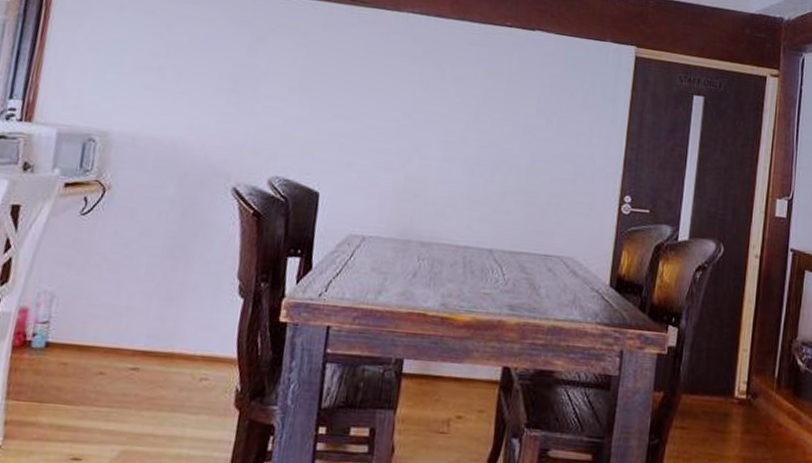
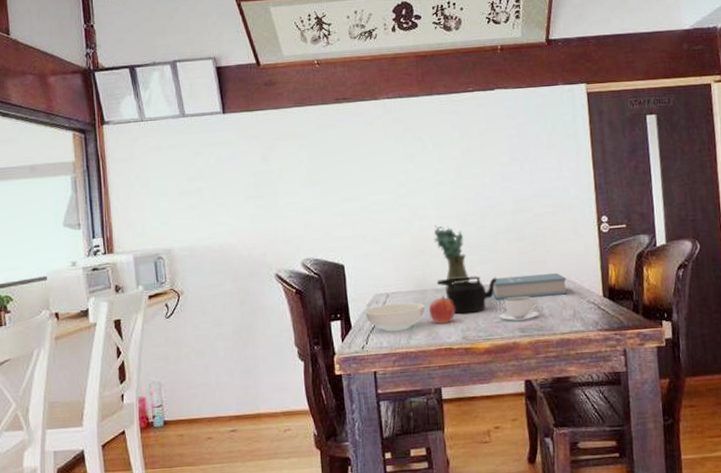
bowl: none [331,248,406,284] -> present [364,302,426,332]
fruit: none [408,251,440,284] -> present [428,295,455,324]
teapot: none [424,231,496,278] -> present [436,276,498,315]
vase: none [432,167,466,251] -> present [434,225,470,295]
book: none [486,242,573,276] -> present [492,273,568,300]
teacup: none [489,267,536,297] -> present [499,296,539,321]

